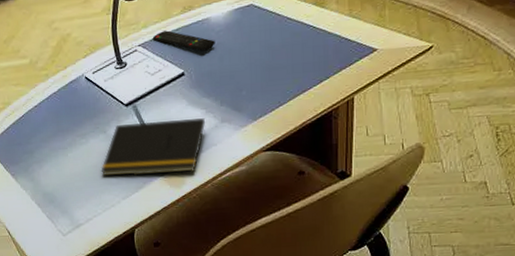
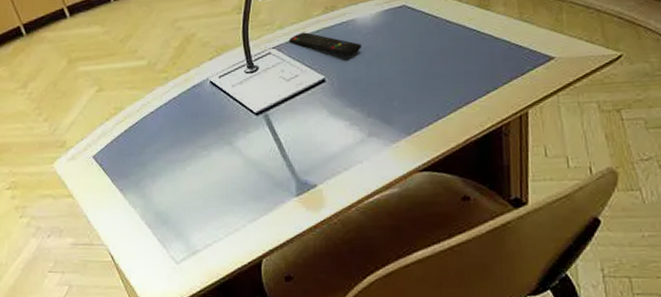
notepad: present [101,118,205,176] -> none [224,131,349,195]

